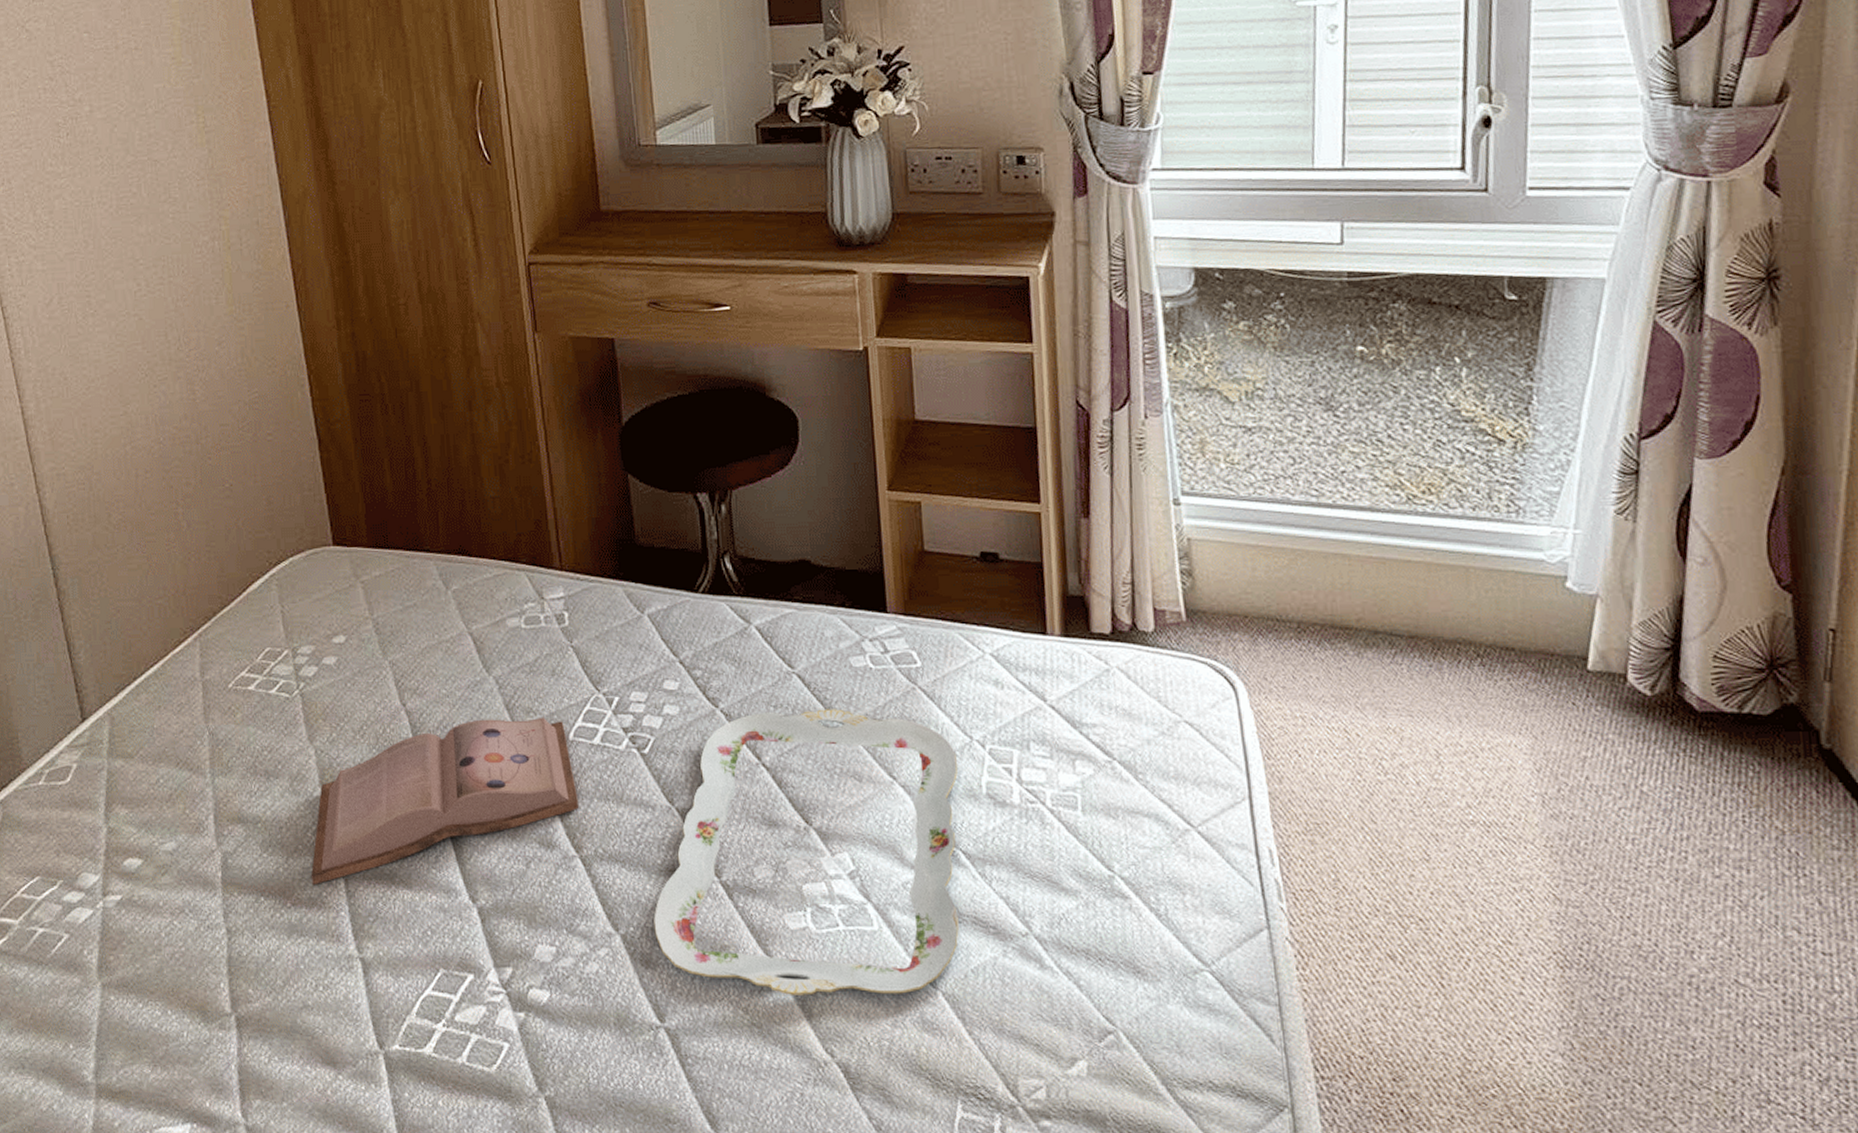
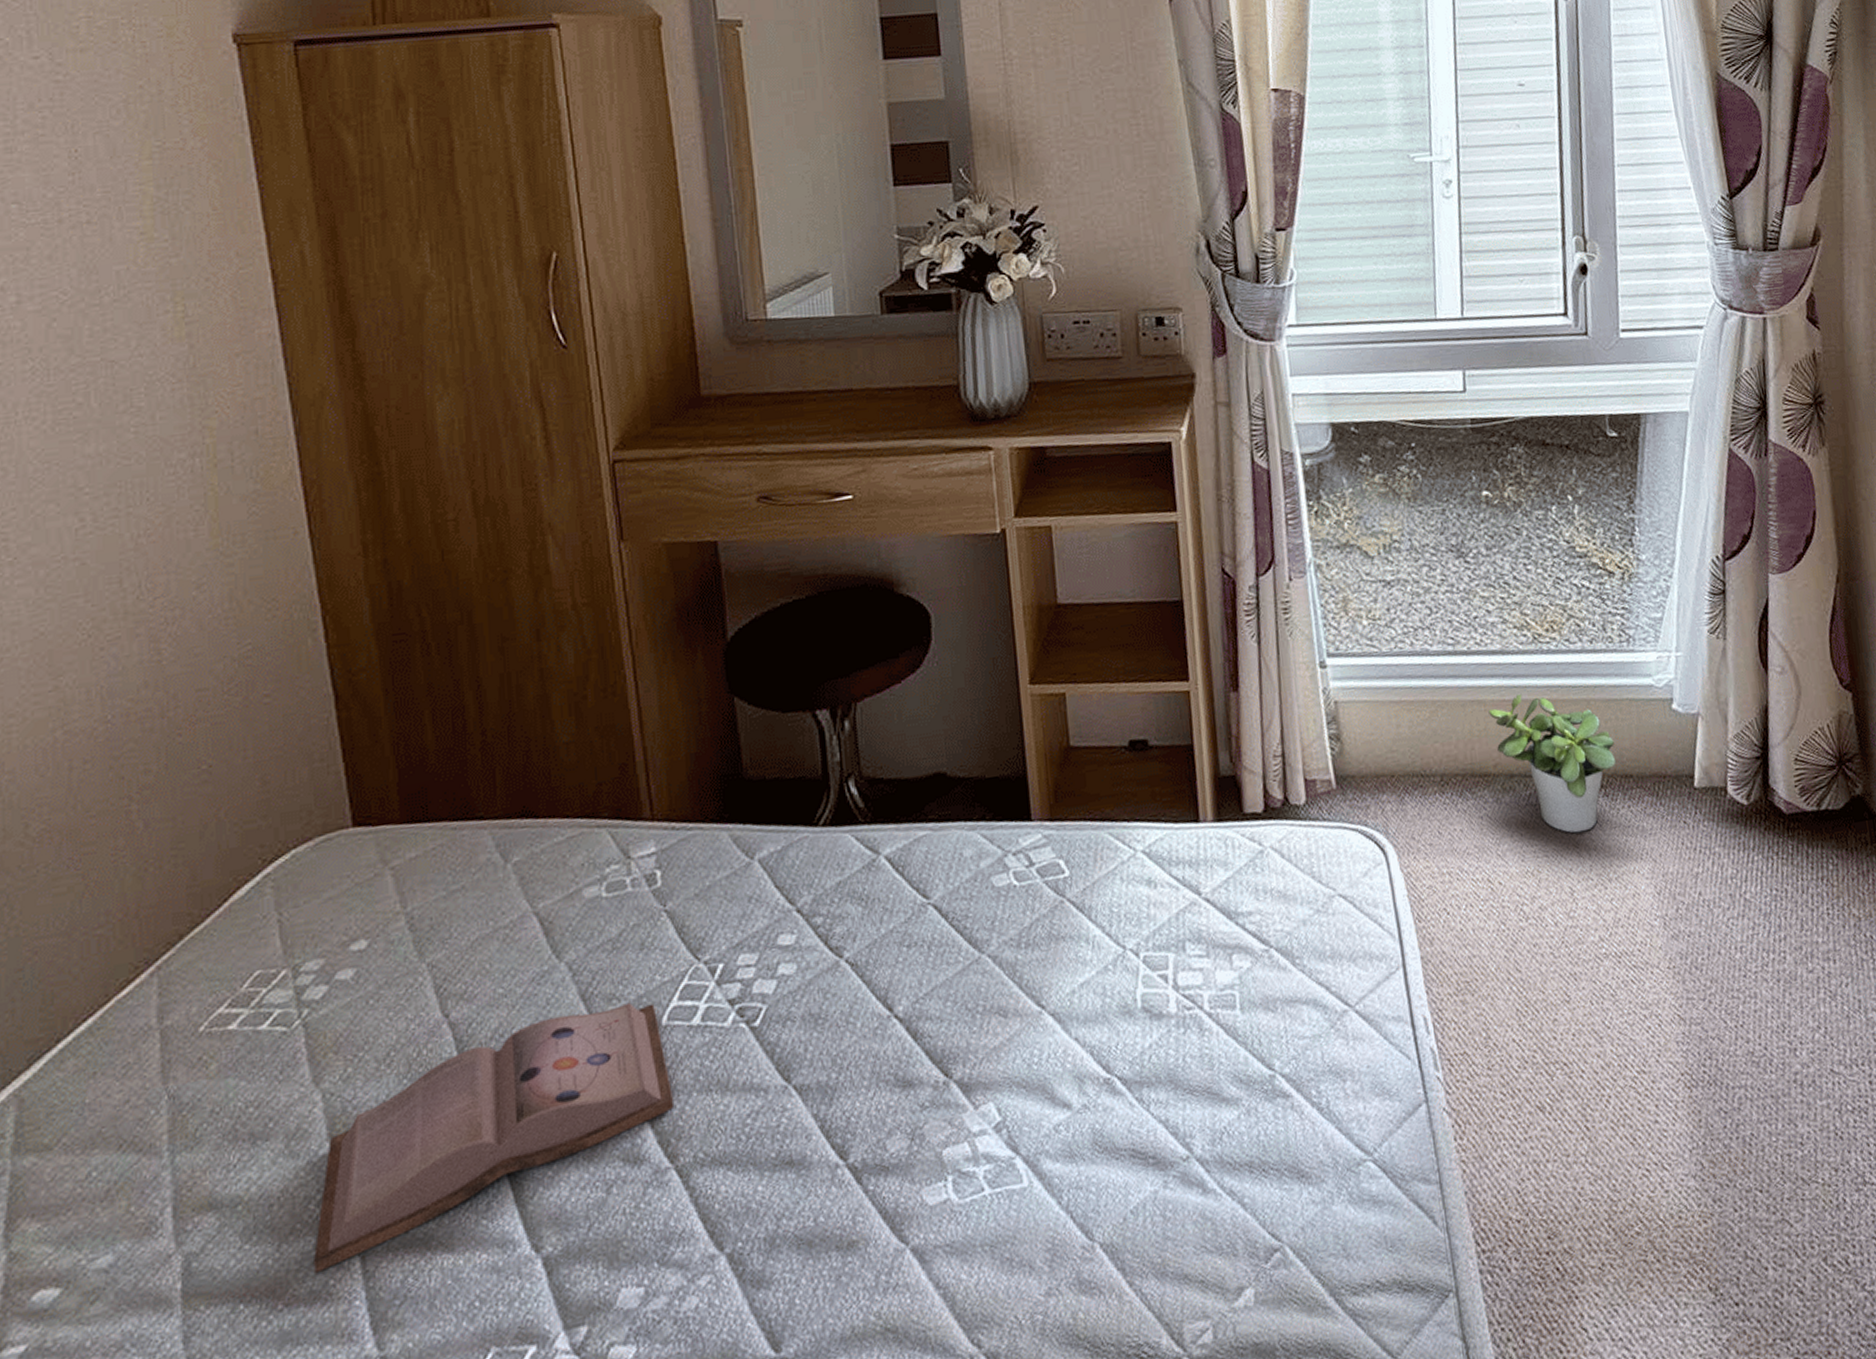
serving tray: present [653,709,959,995] -> none [767,937,1117,1286]
potted plant: none [1353,552,1496,698] -> present [1488,693,1616,834]

